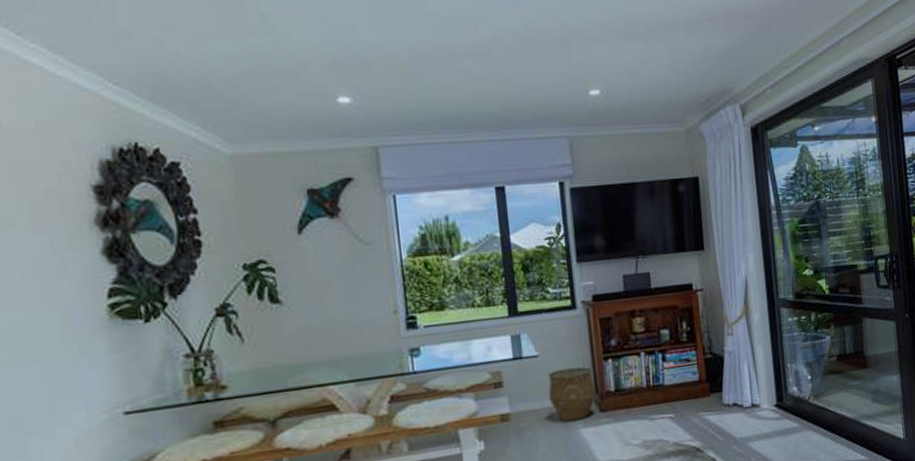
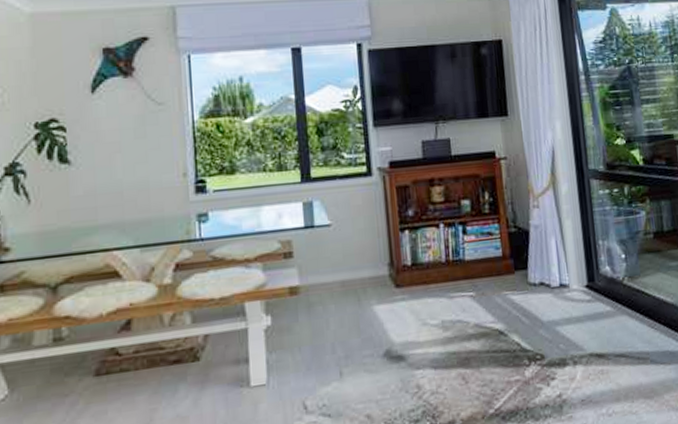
basket: present [547,366,596,421] -> none [340,237,391,297]

